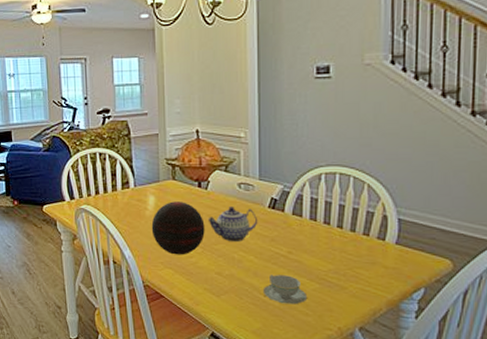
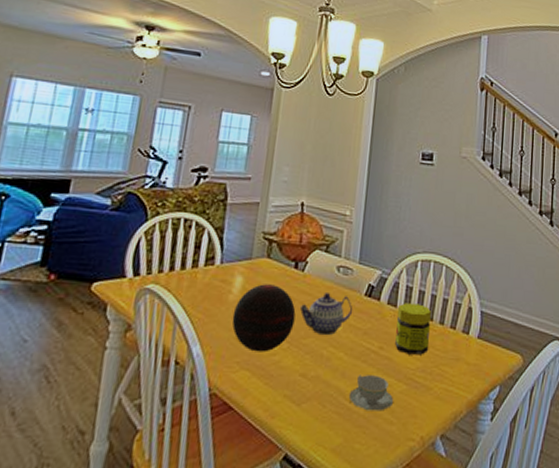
jar: none [304,213,341,259] -> present [395,303,431,355]

